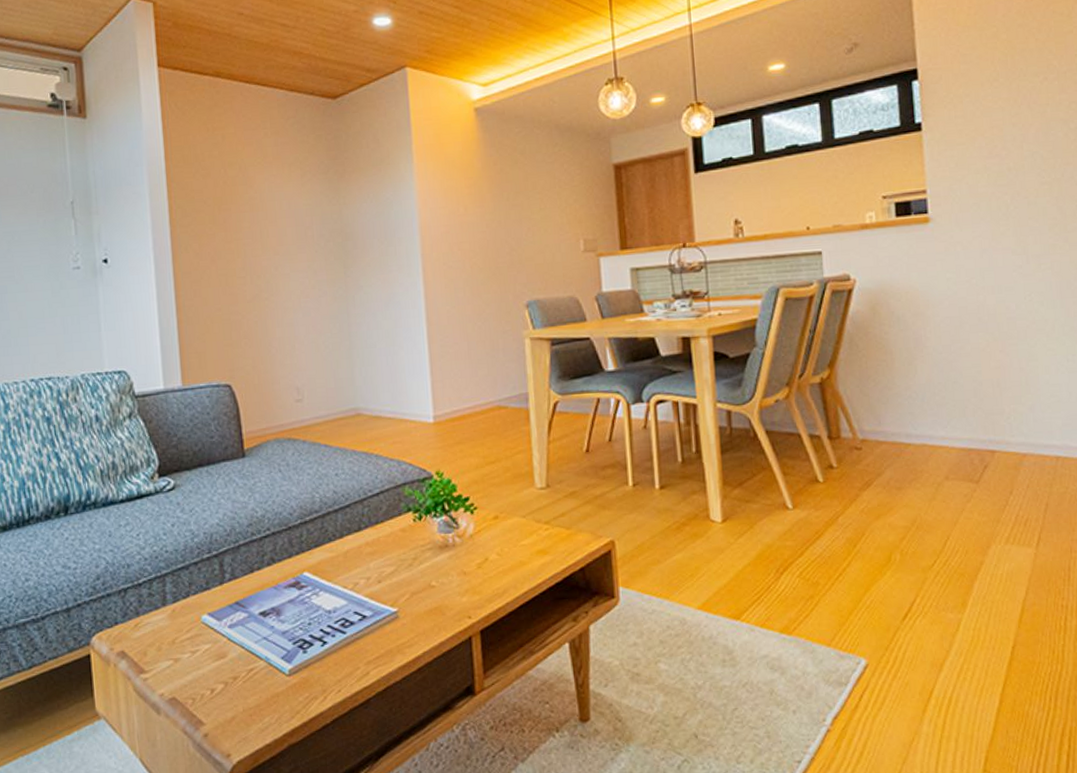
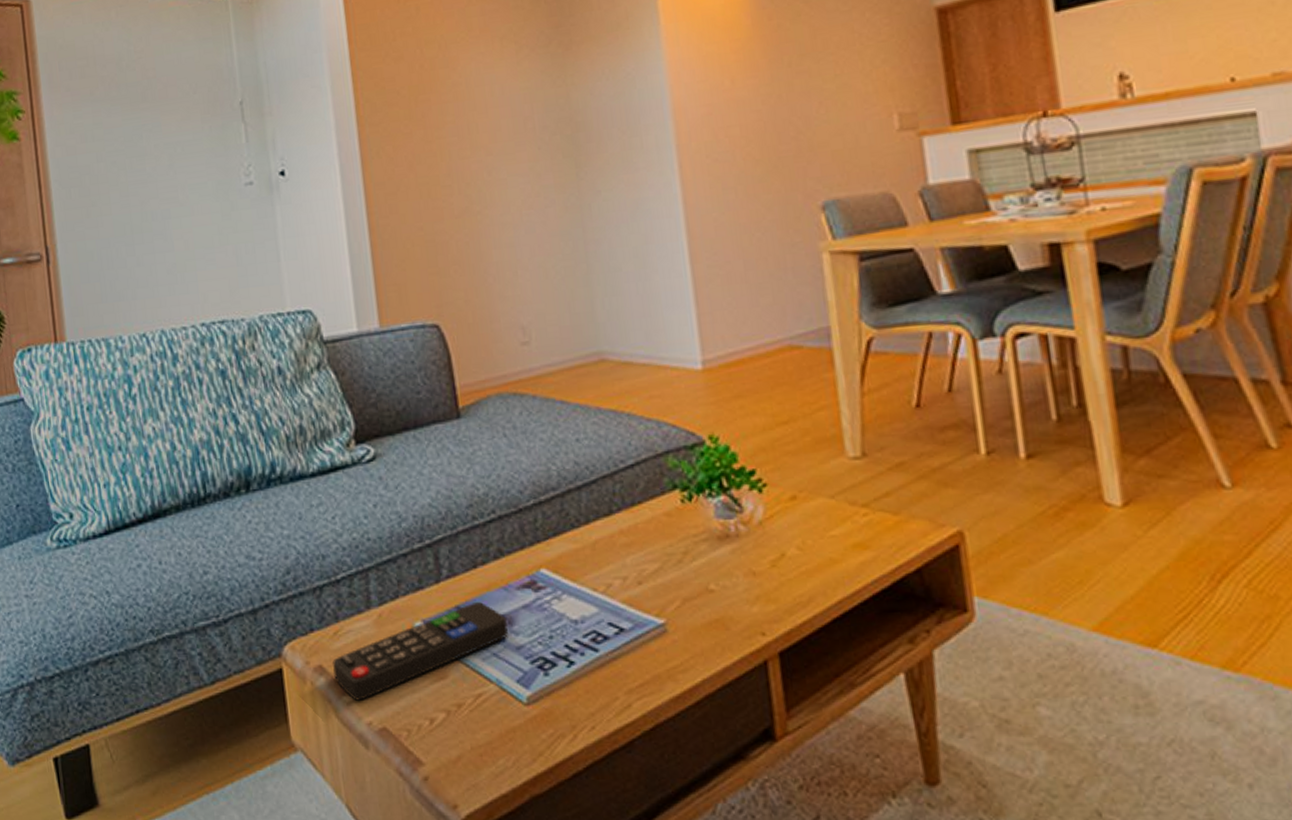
remote control: none [133,598,276,677] -> present [332,602,508,701]

